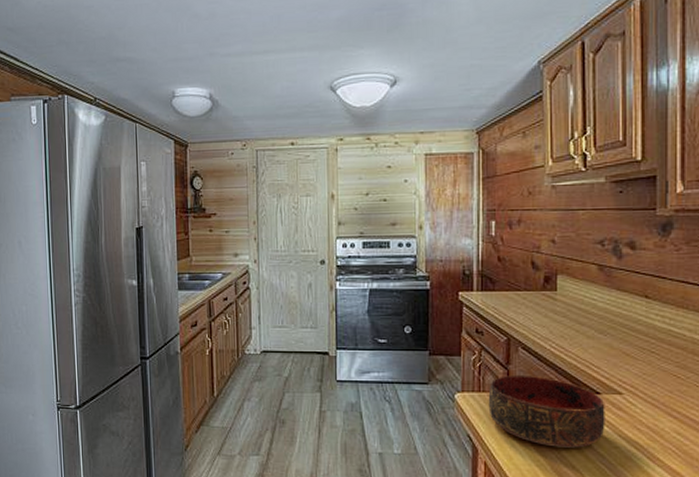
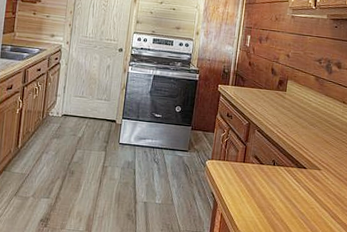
bowl: present [488,376,605,448] -> none [228,150,309,207]

